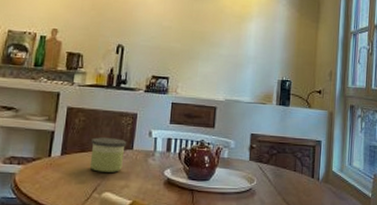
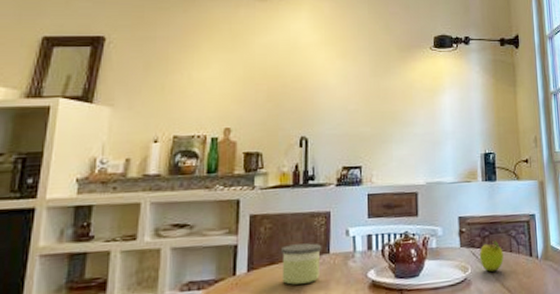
fruit: none [265,158,288,187] -> present [479,240,504,273]

